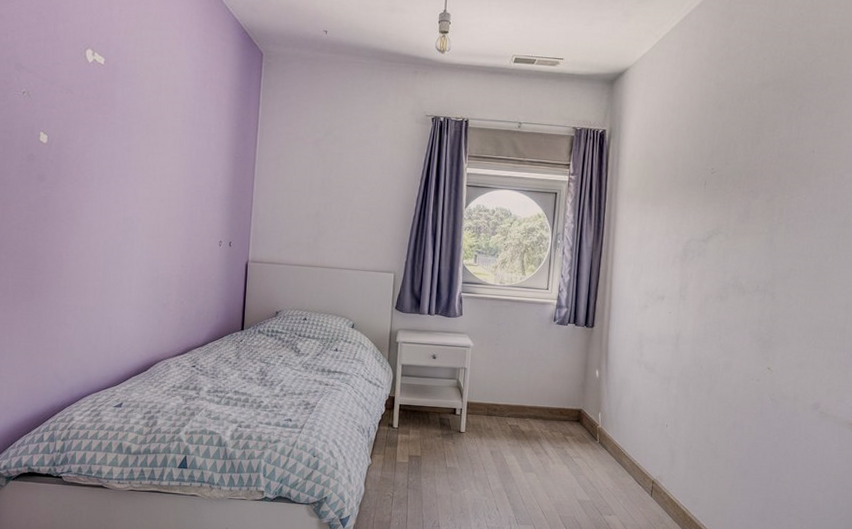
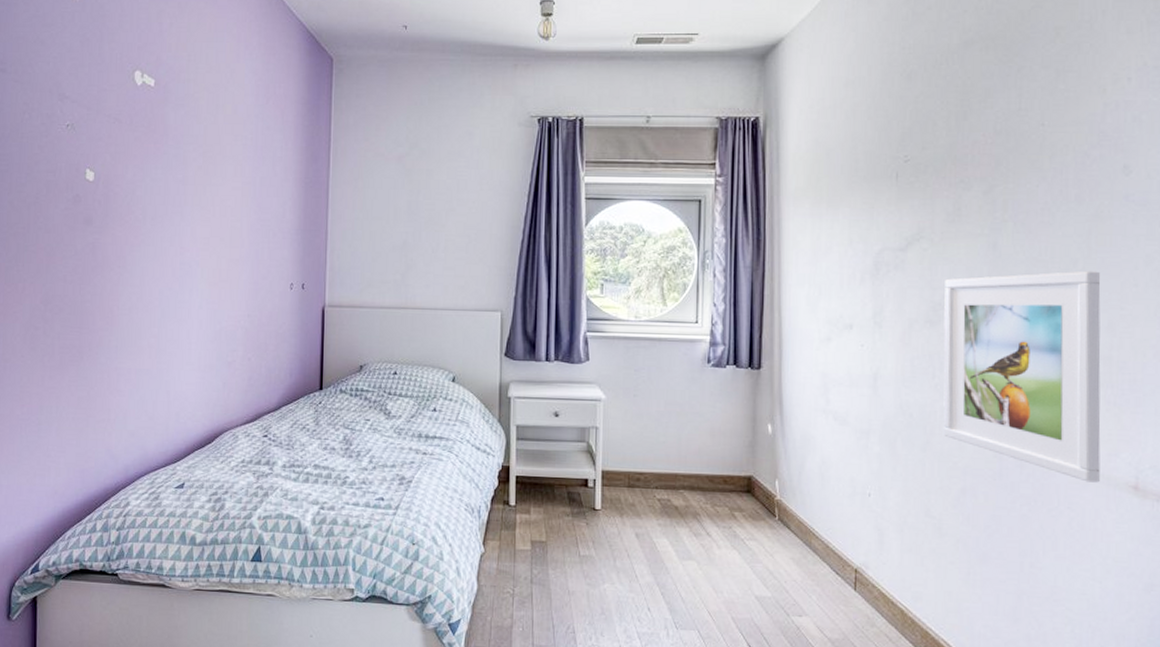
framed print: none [724,264,843,421] -> present [943,271,1101,483]

